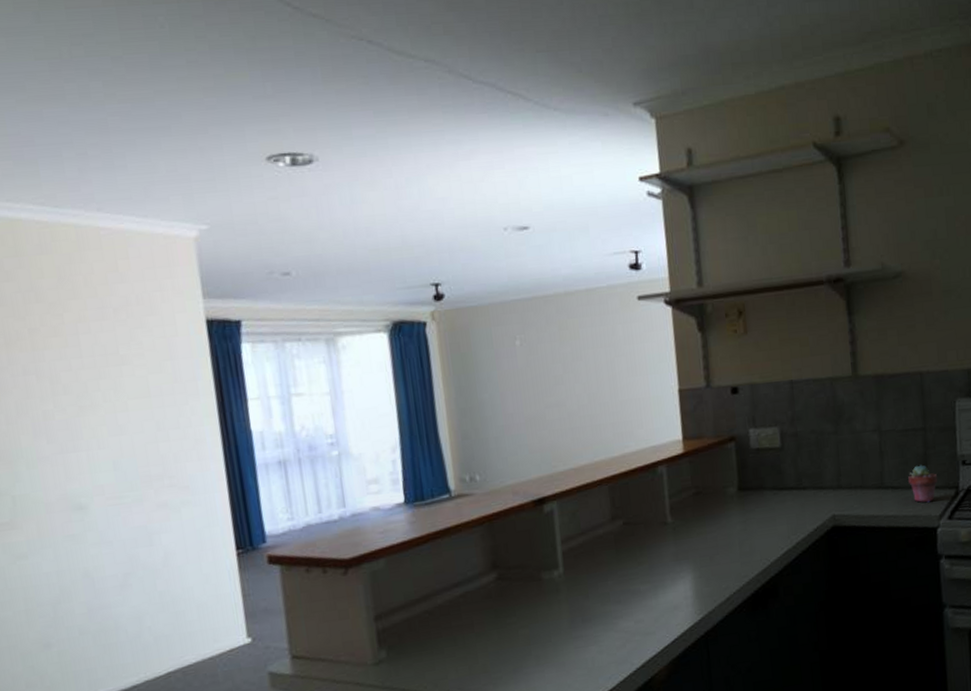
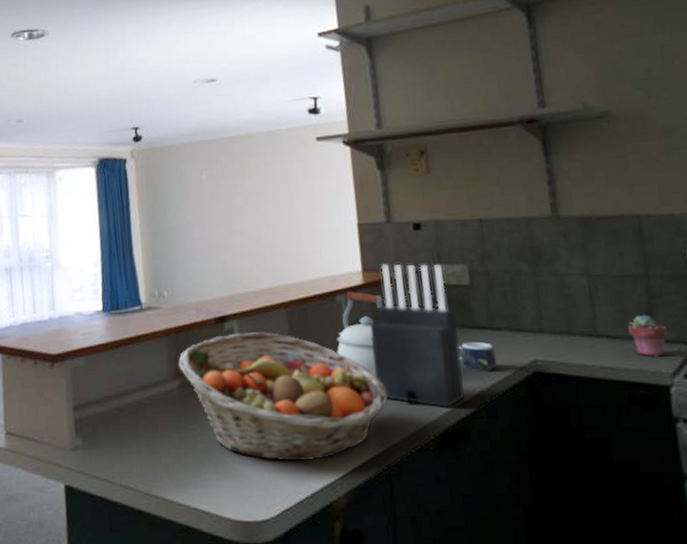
fruit basket: none [494,511,705,644] -> present [178,332,388,461]
kettle: none [658,461,704,547] -> present [337,291,385,377]
knife block: none [690,428,774,570] -> present [370,264,465,409]
mug: none [769,502,802,531] -> present [458,341,497,372]

